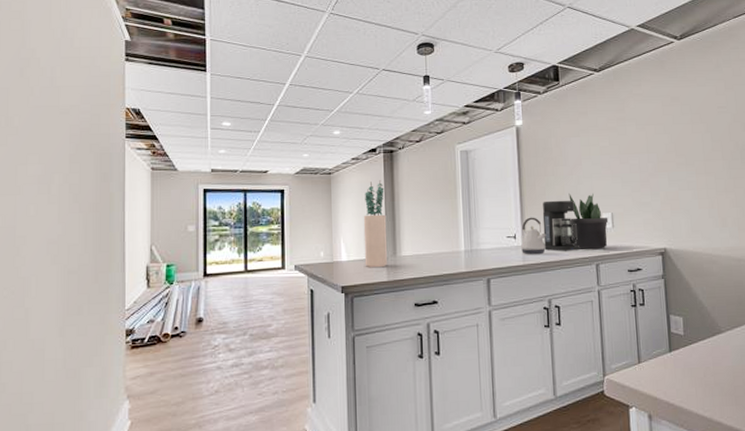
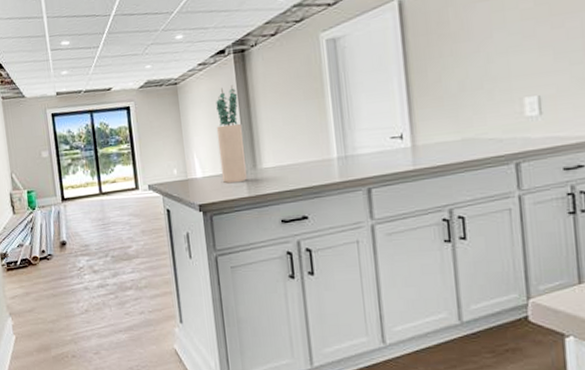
kettle: present [520,217,546,255] -> none [409,110,444,158]
coffee maker: present [542,200,581,252] -> none [437,85,493,151]
planter: present [568,193,609,250] -> none [474,72,534,146]

